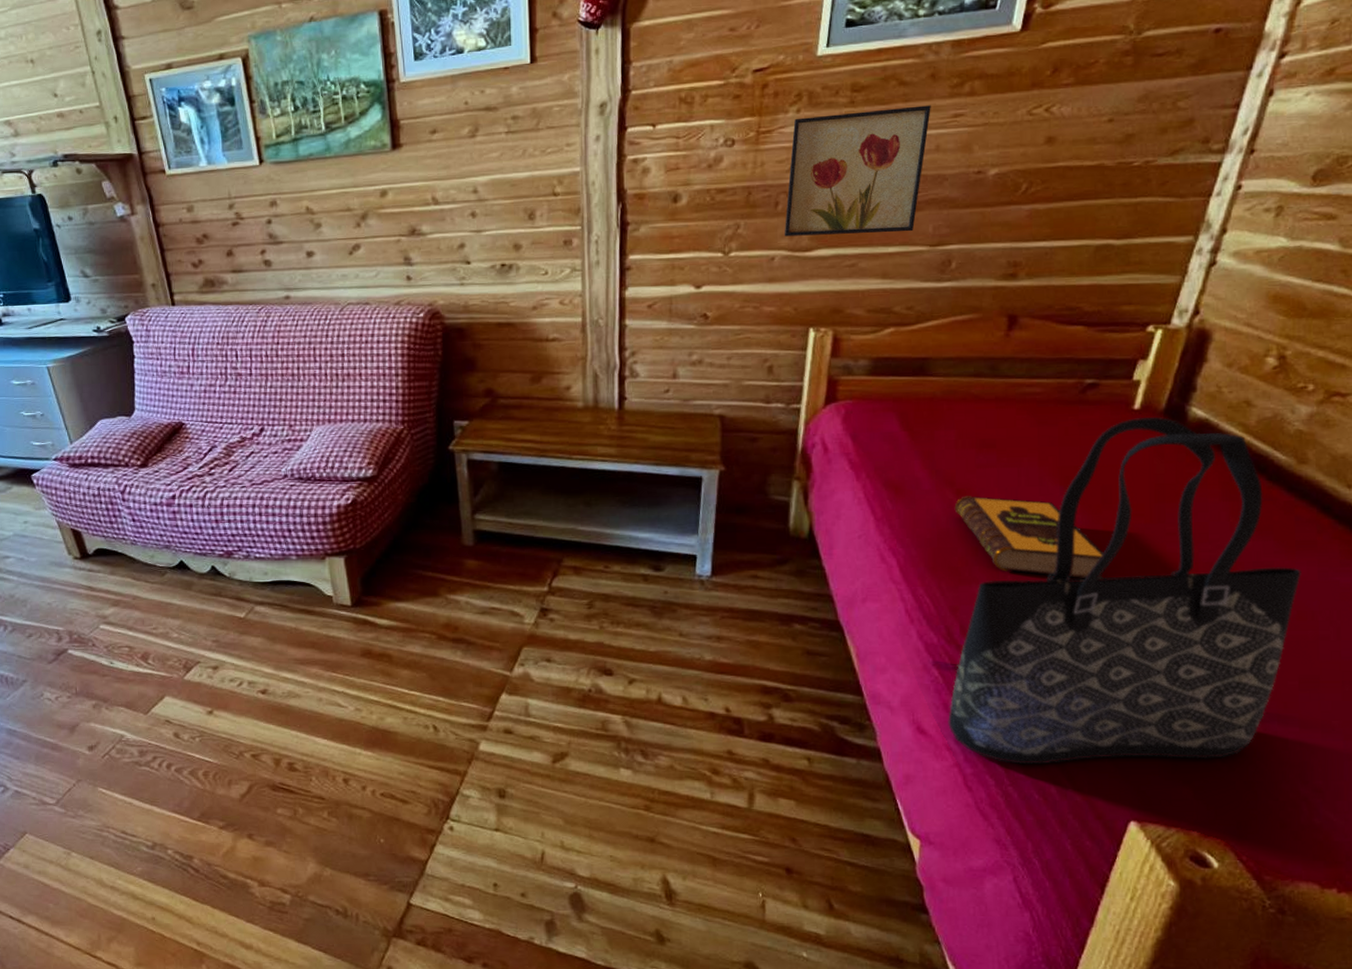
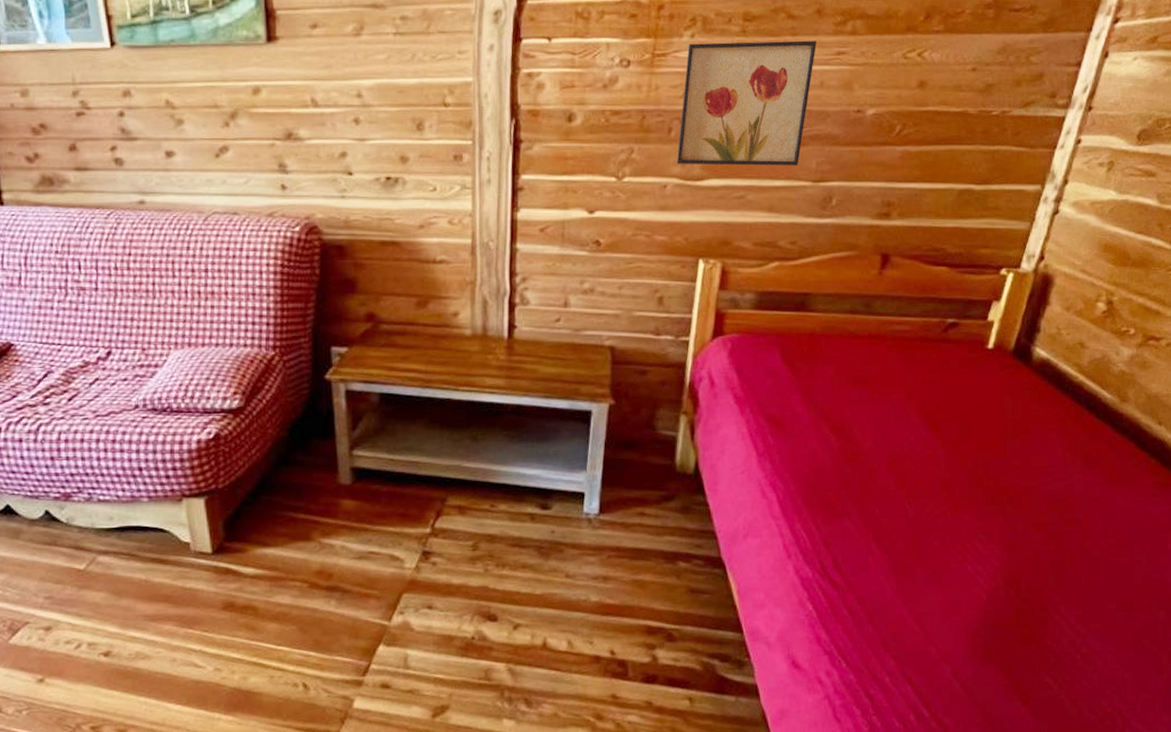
tote bag: present [948,417,1301,765] -> none [820,356,1121,694]
hardback book: present [954,495,1104,579] -> none [830,431,960,511]

